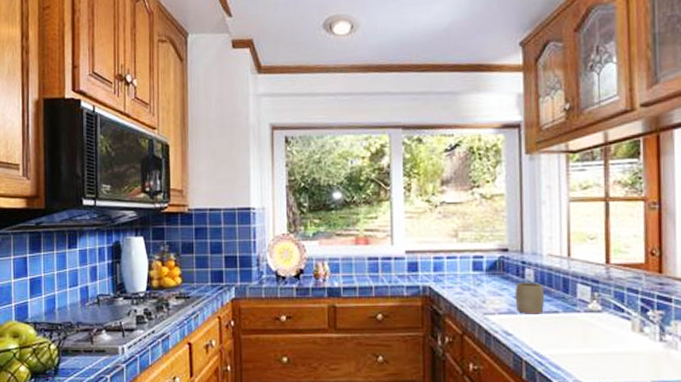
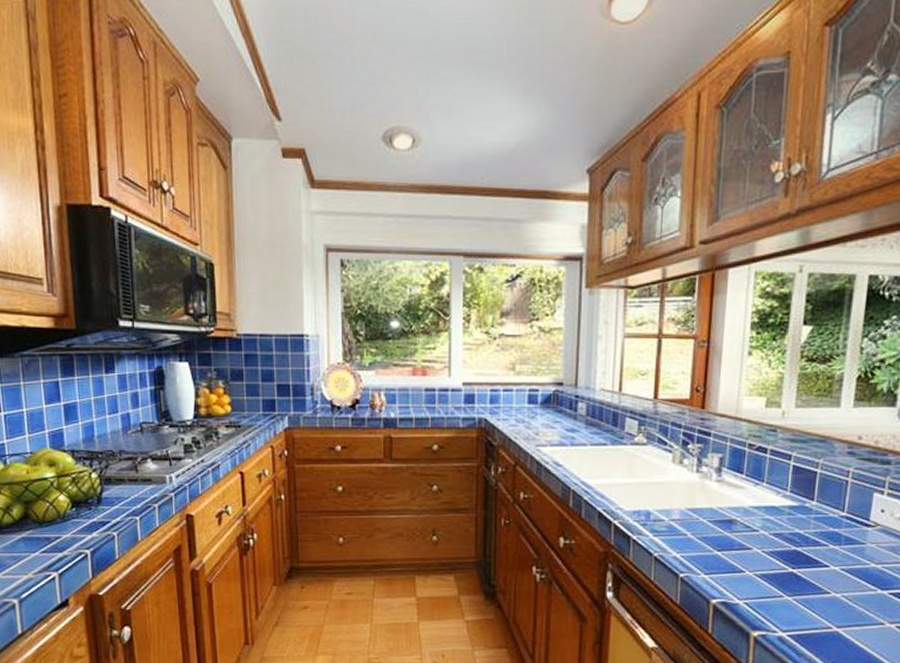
mug: present [515,282,545,314] -> none [566,416,595,446]

